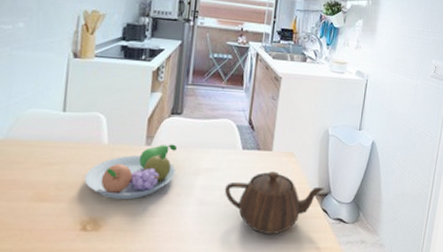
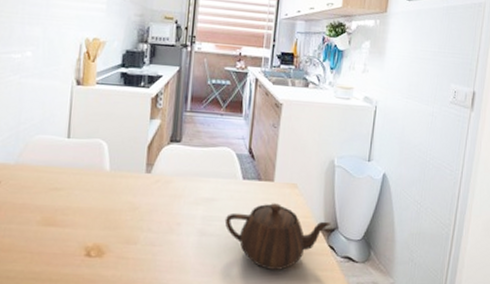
fruit bowl: present [85,144,177,200] -> none [88,172,176,228]

